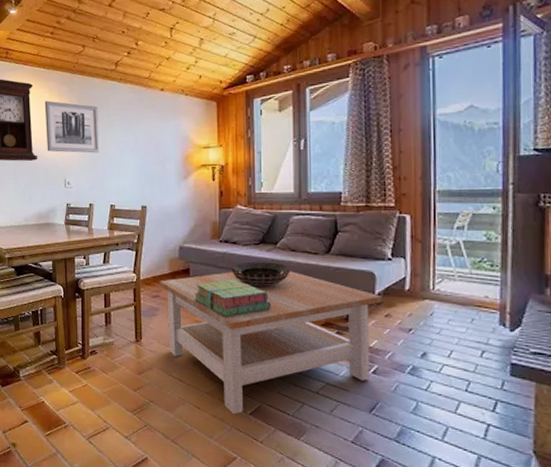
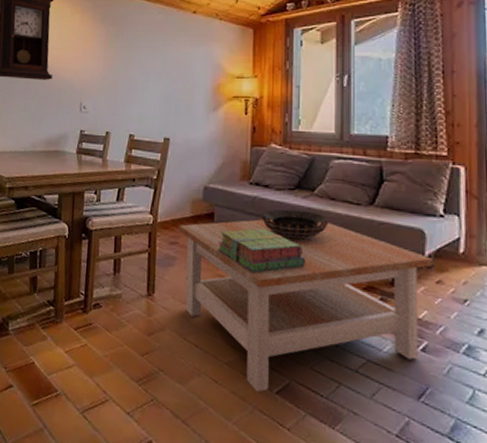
wall art: present [44,100,100,153] -> none [63,16,124,76]

